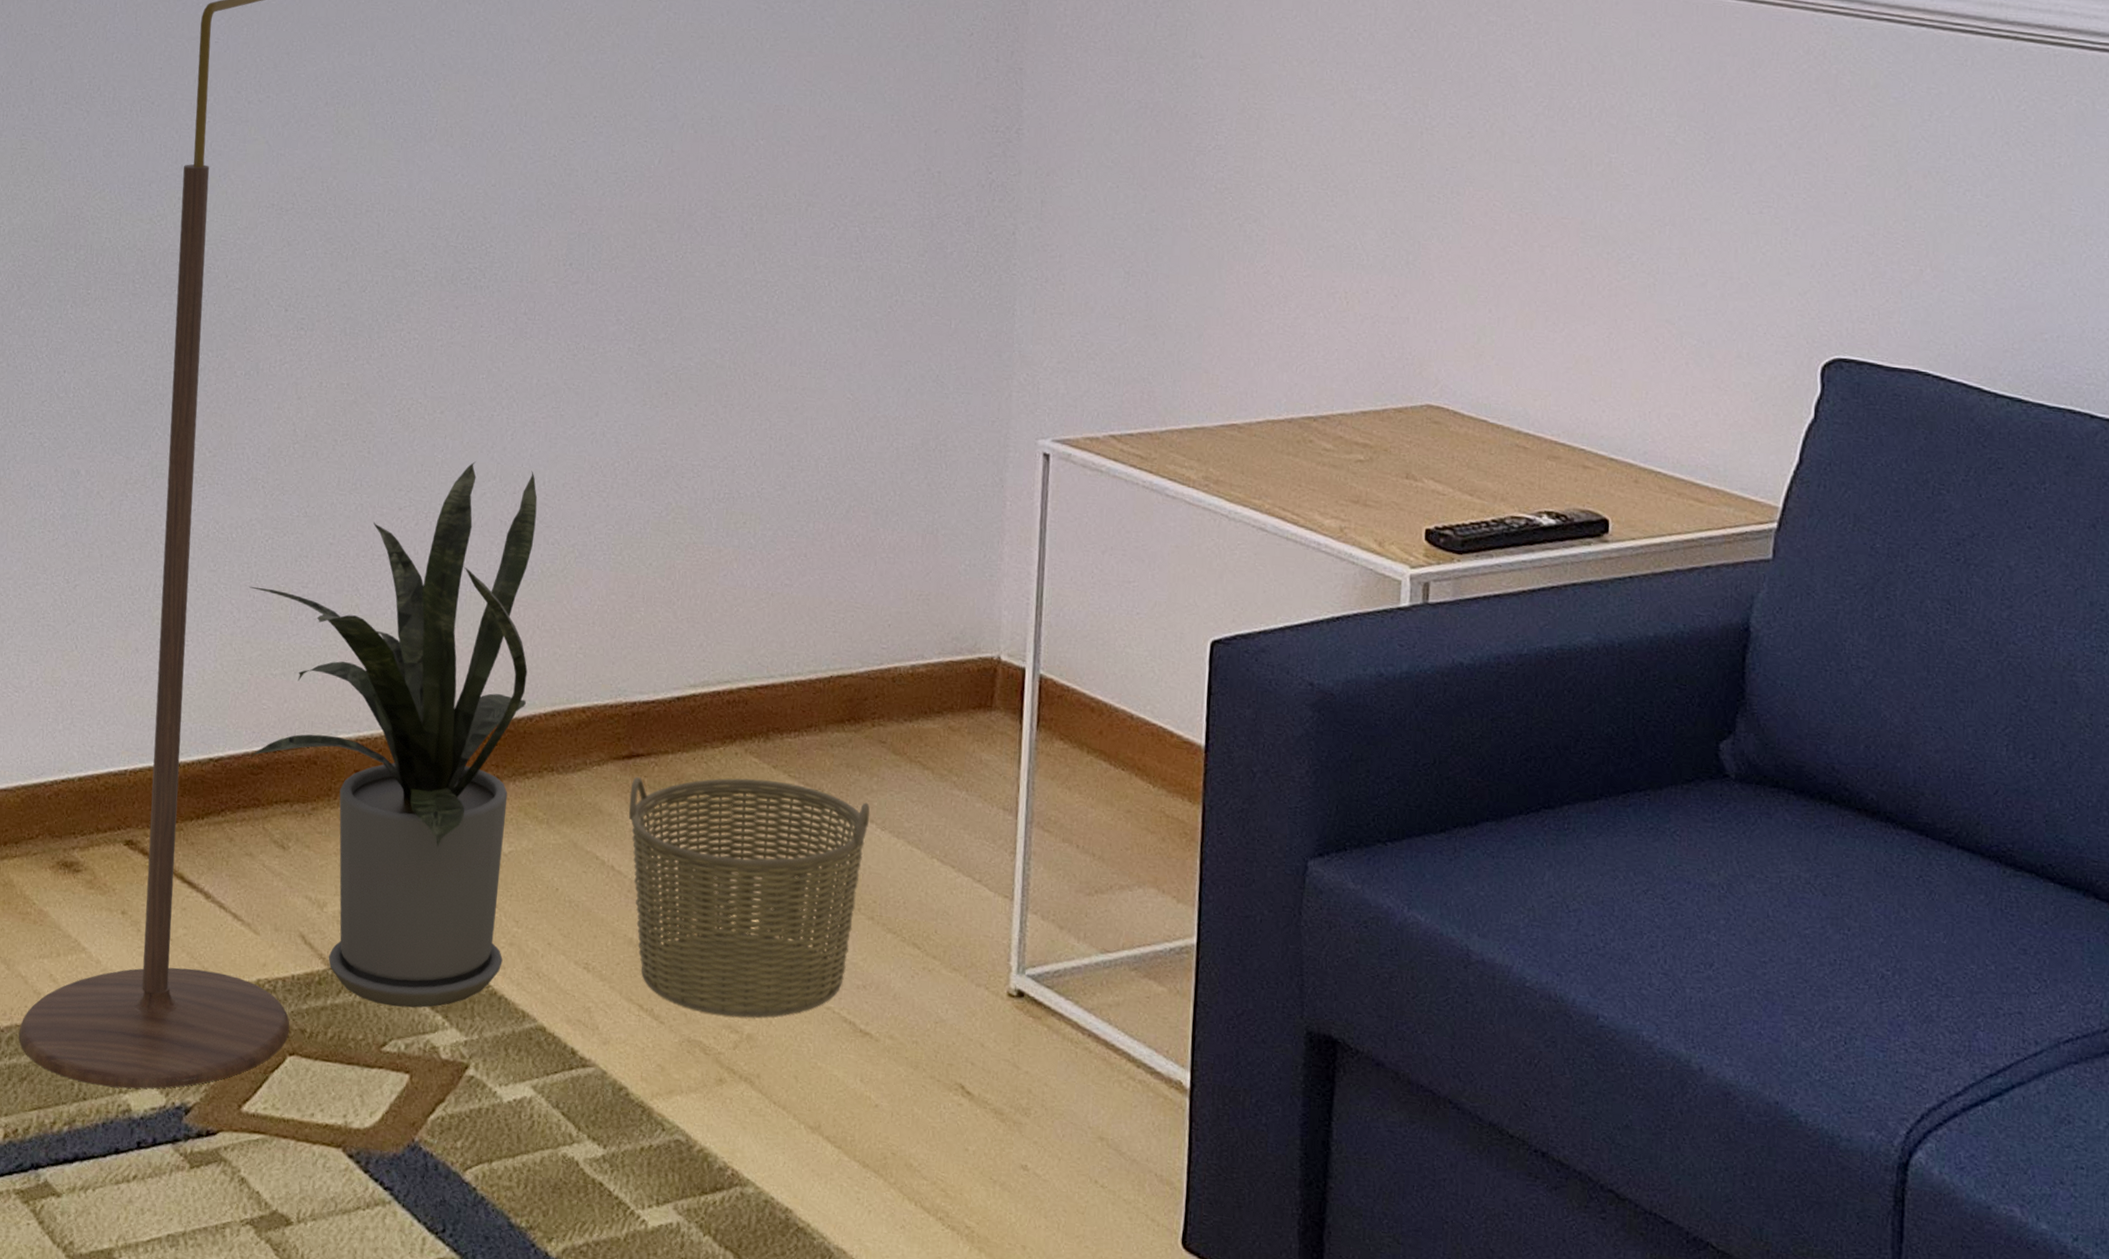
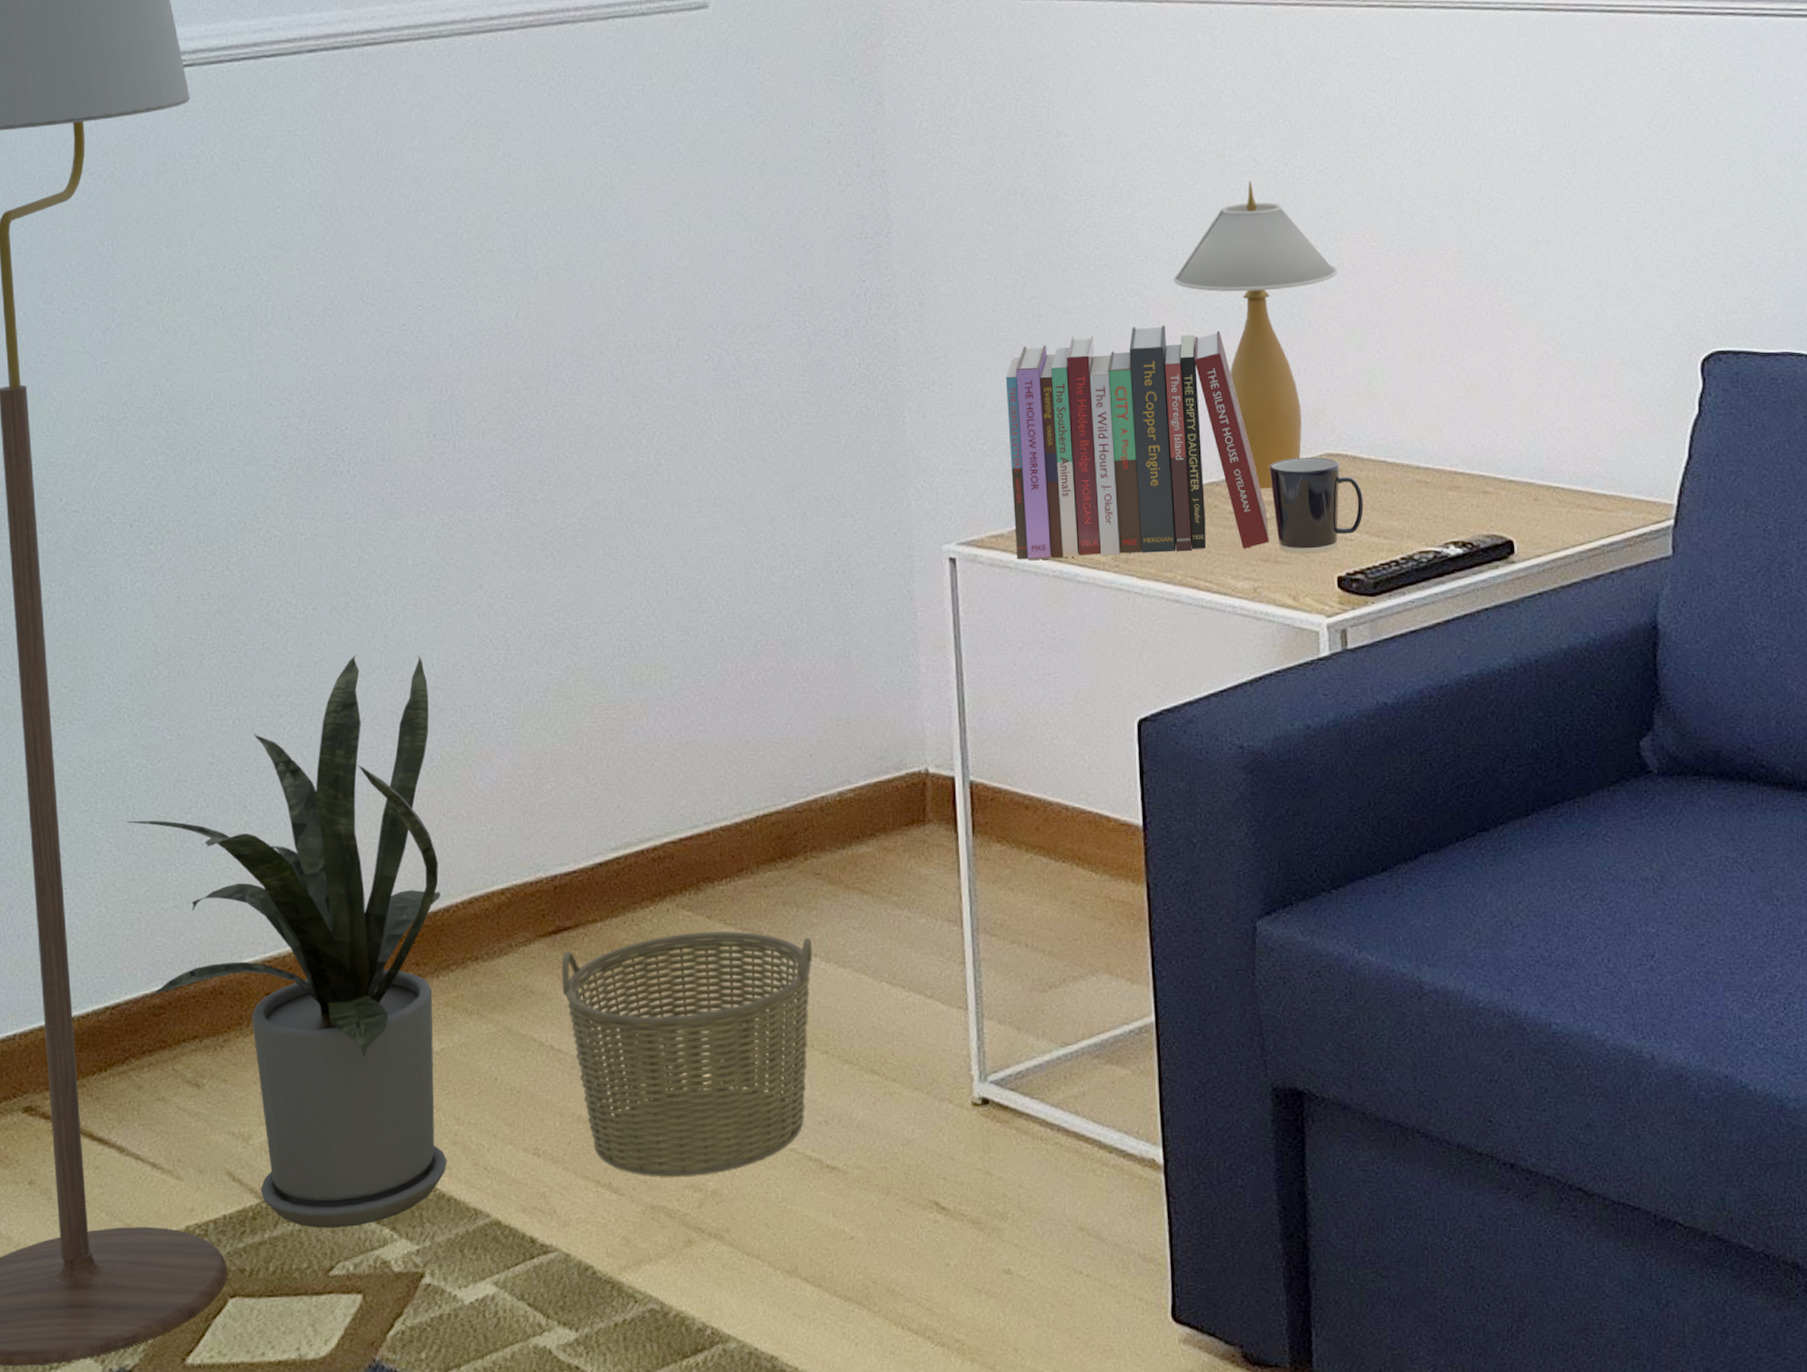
books: none [1109,253,1362,488] -> present [1005,325,1269,560]
table lamp: none [1292,124,1457,431] -> present [1173,180,1338,489]
mug: none [1367,404,1460,504] -> present [1269,457,1364,554]

